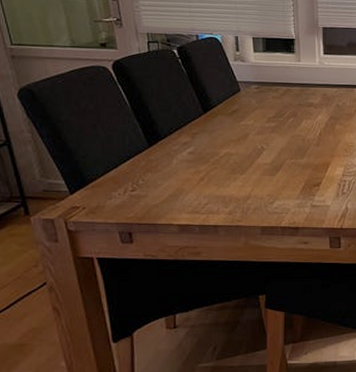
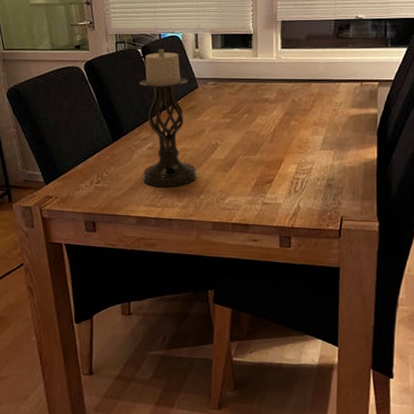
candle holder: none [175,50,244,194] -> present [139,49,198,188]

